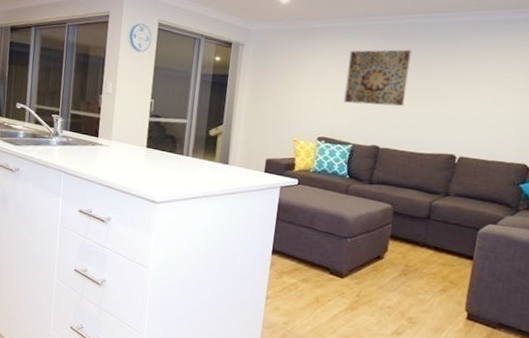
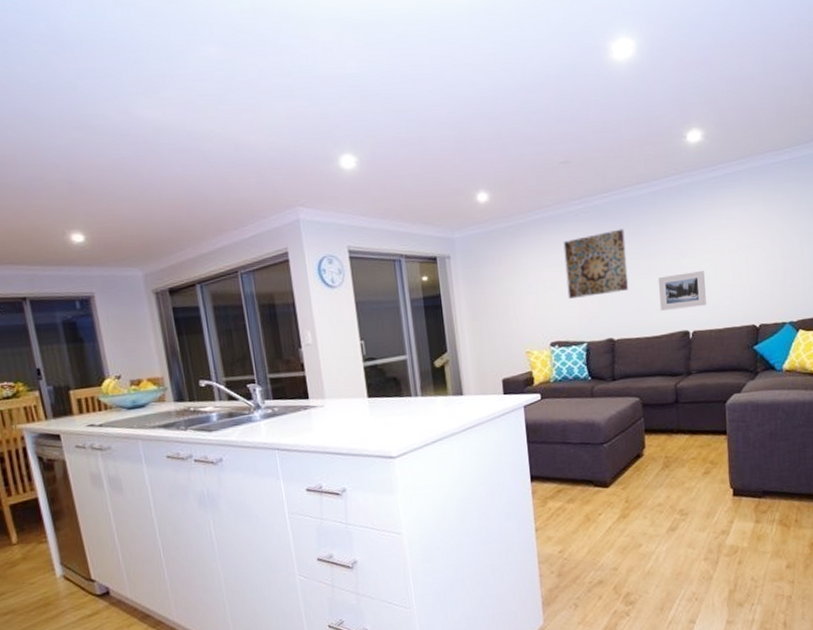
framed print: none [431,100,485,136] -> present [658,271,706,311]

